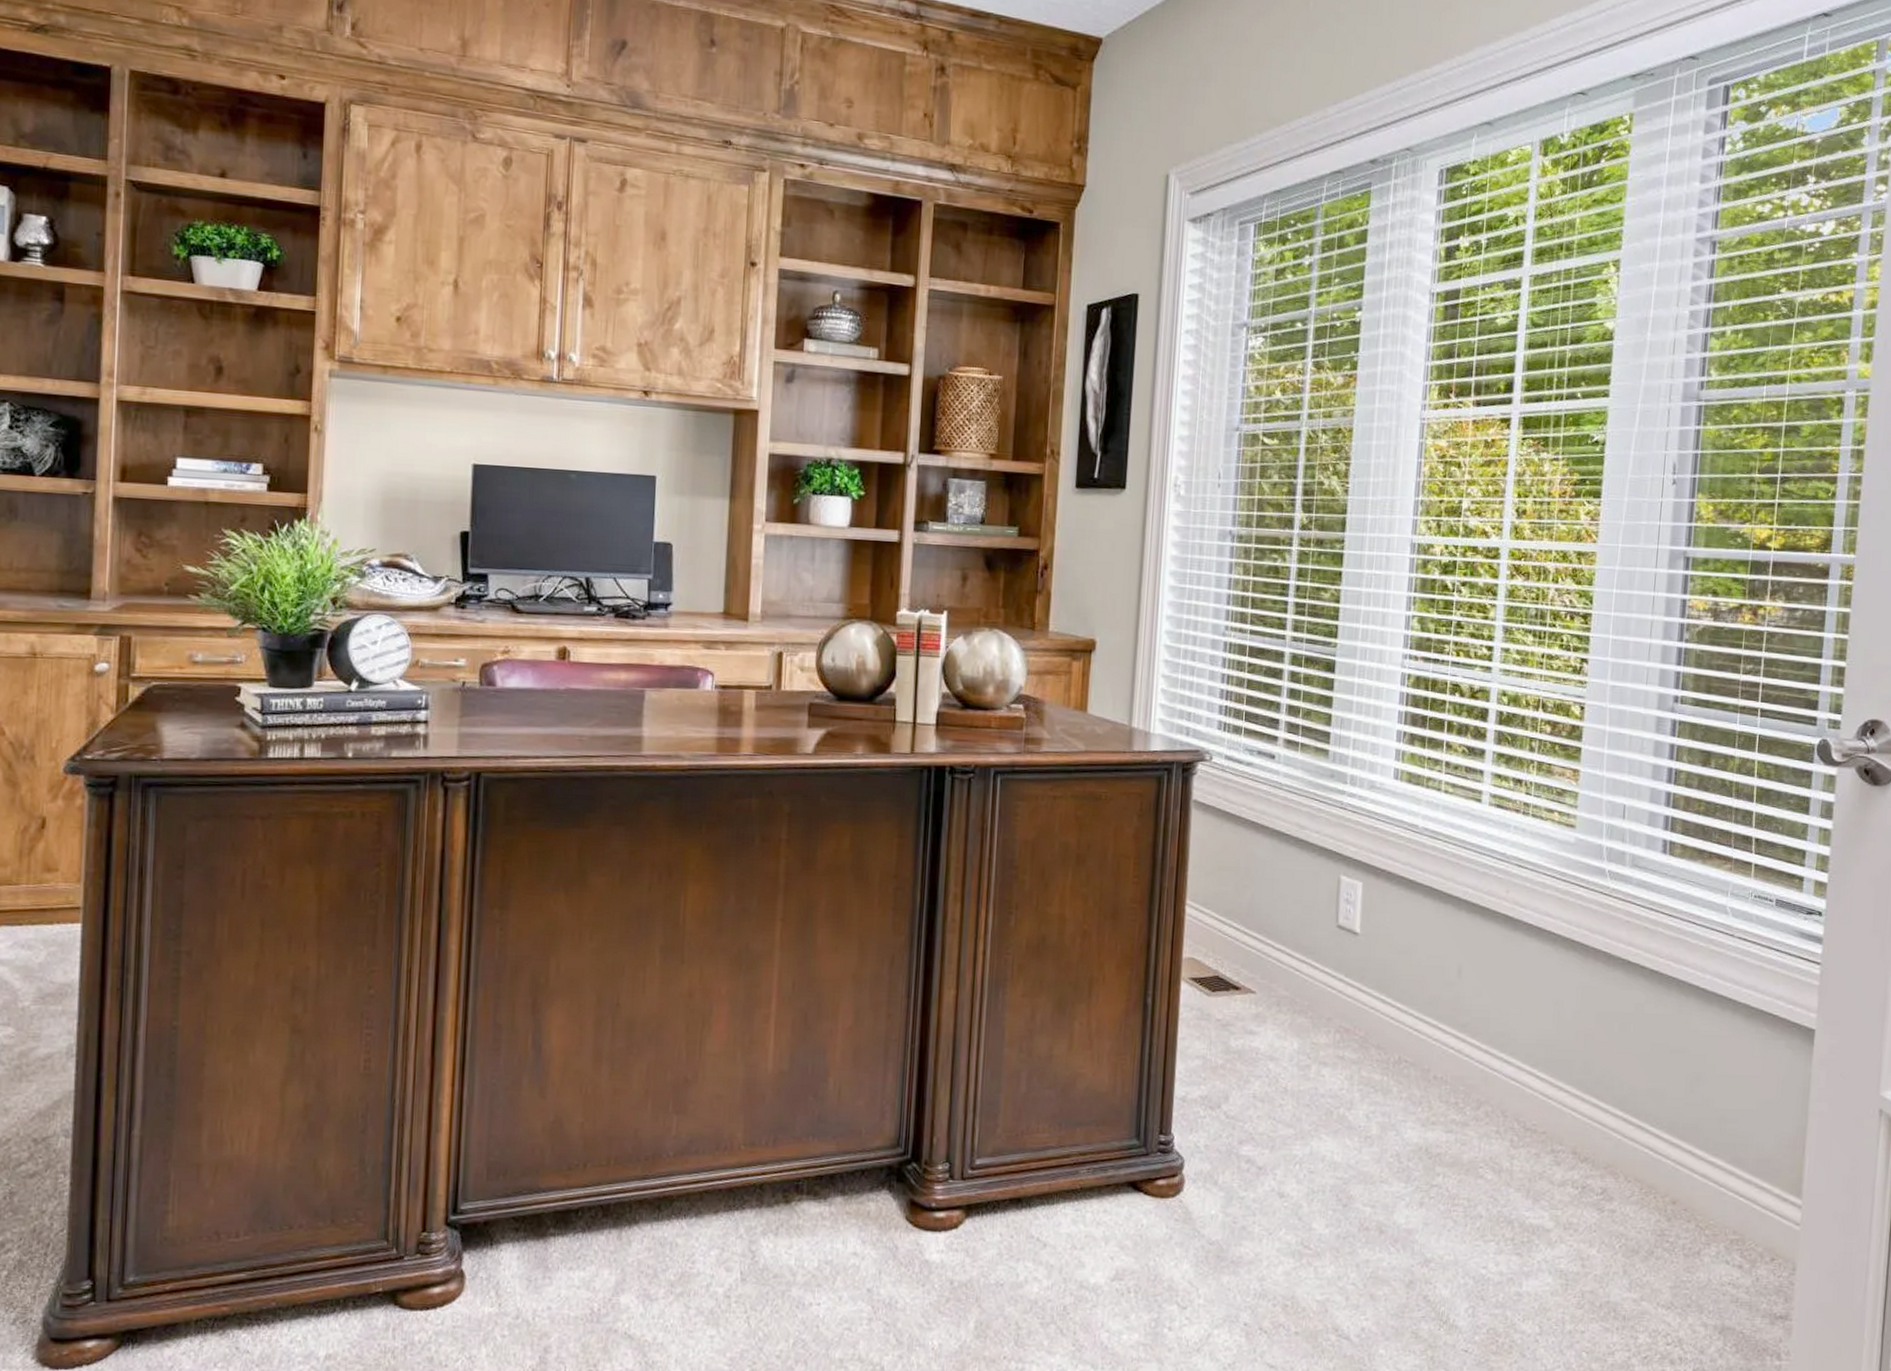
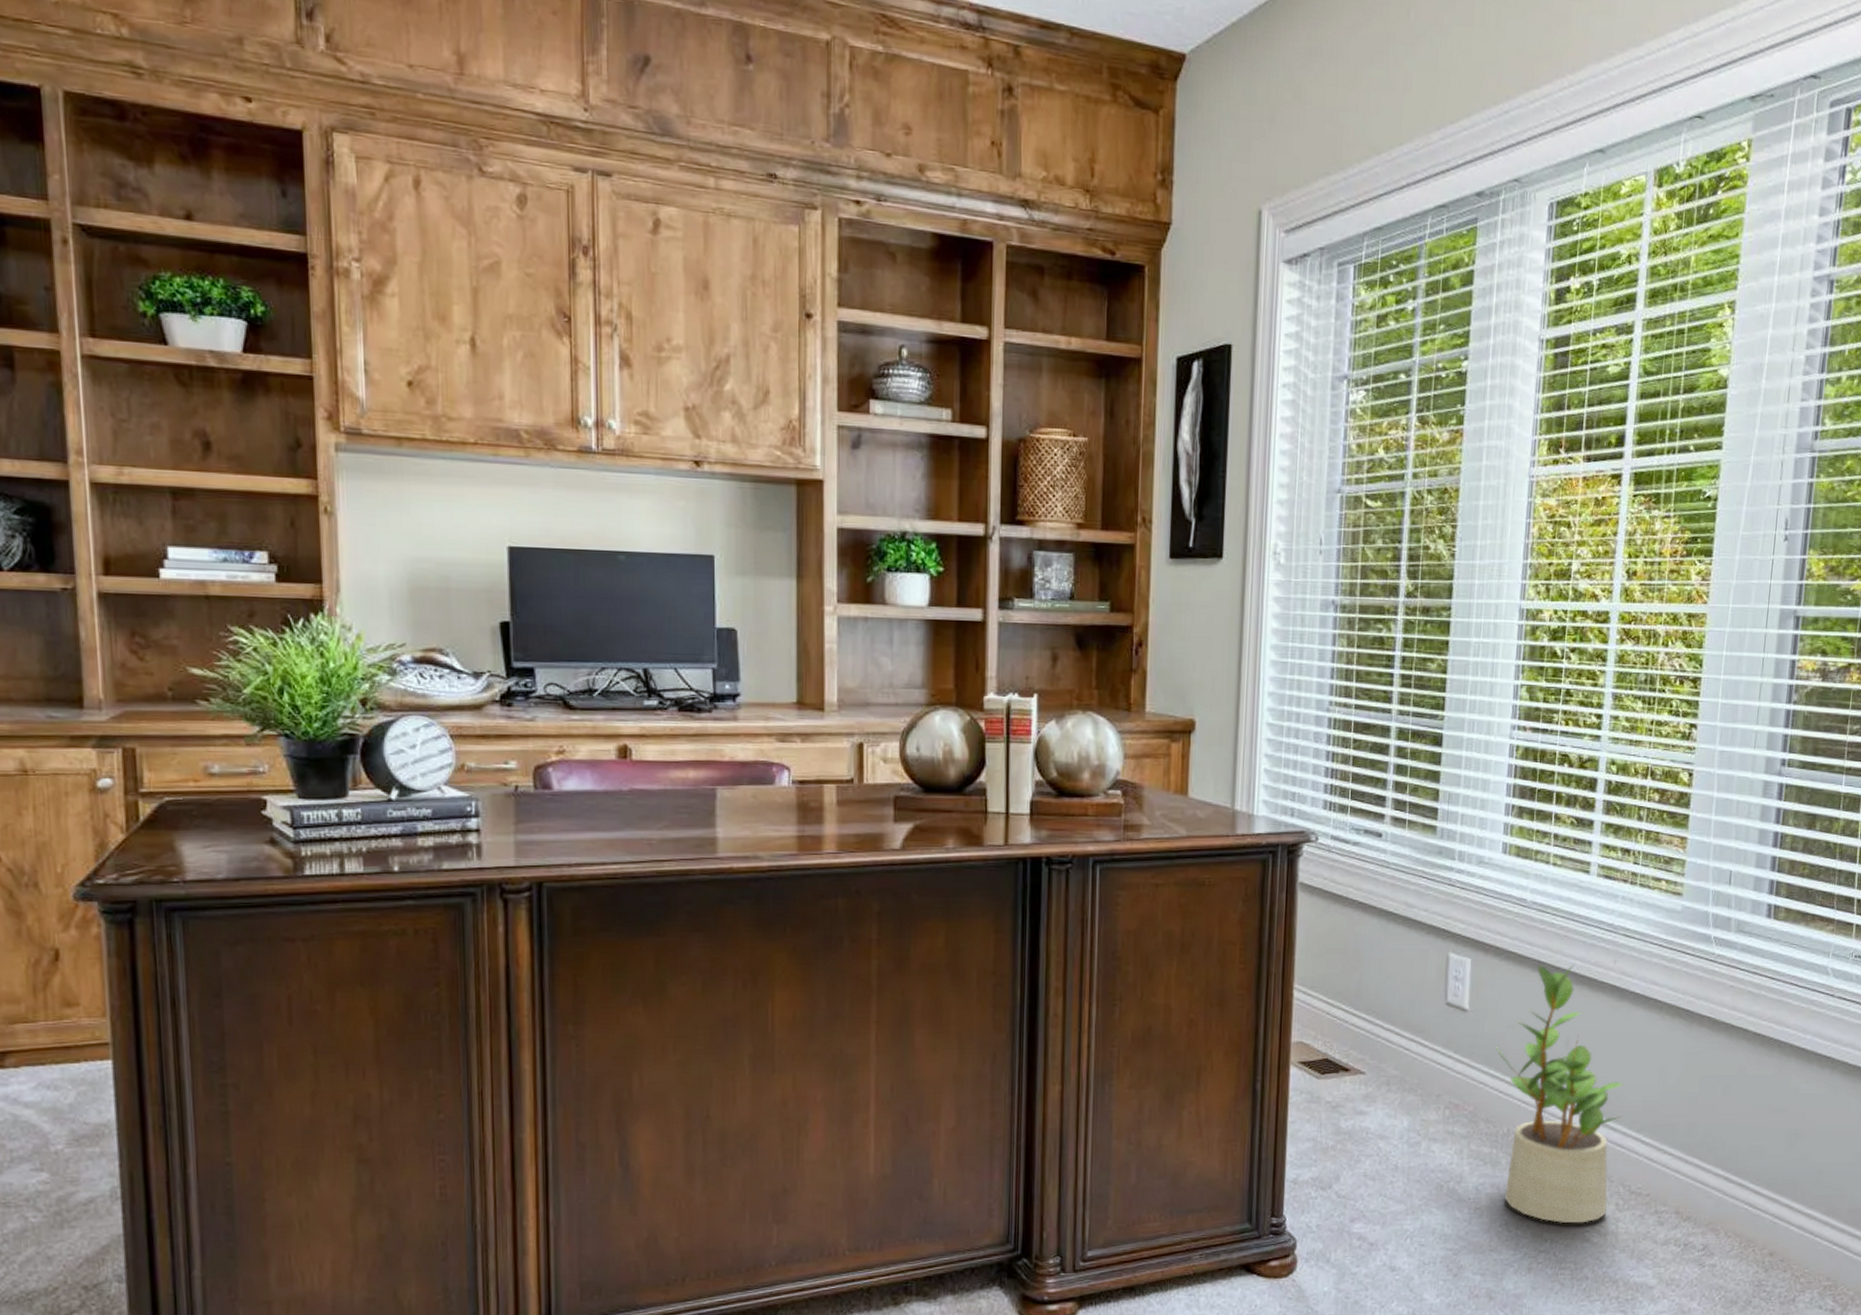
potted plant: none [1386,892,1517,1159] -> present [1495,965,1623,1224]

